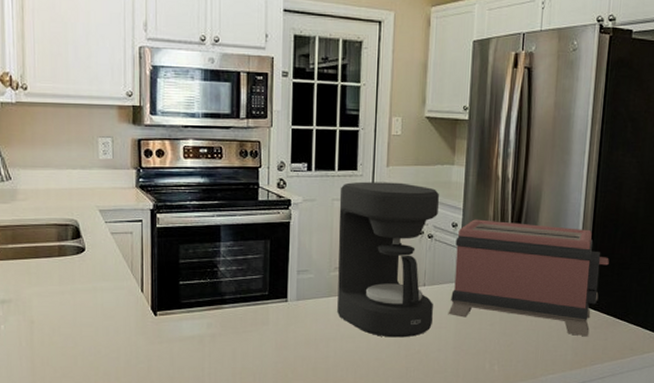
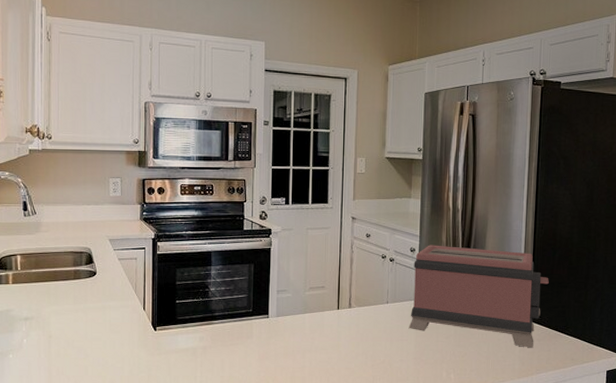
coffee maker: present [337,181,439,338] -> none [312,213,398,349]

